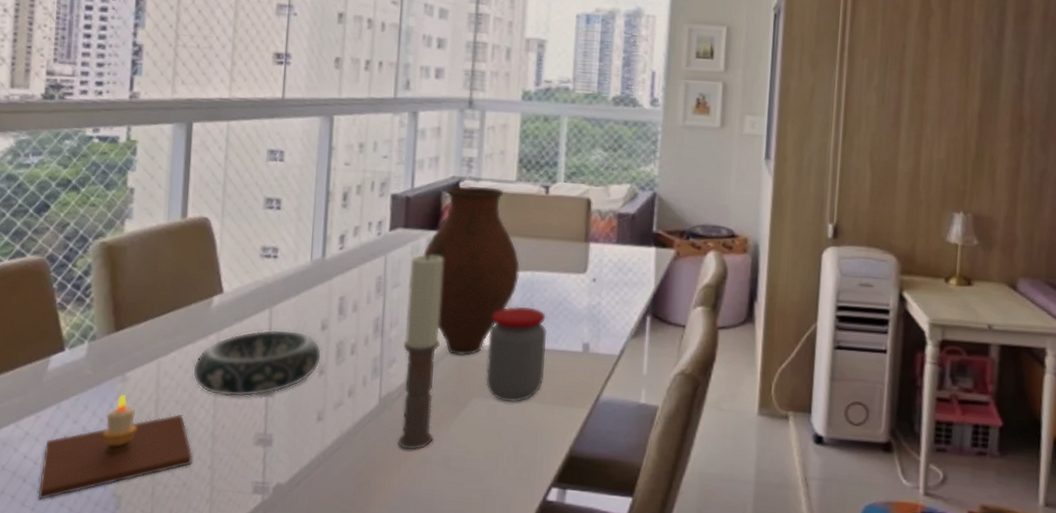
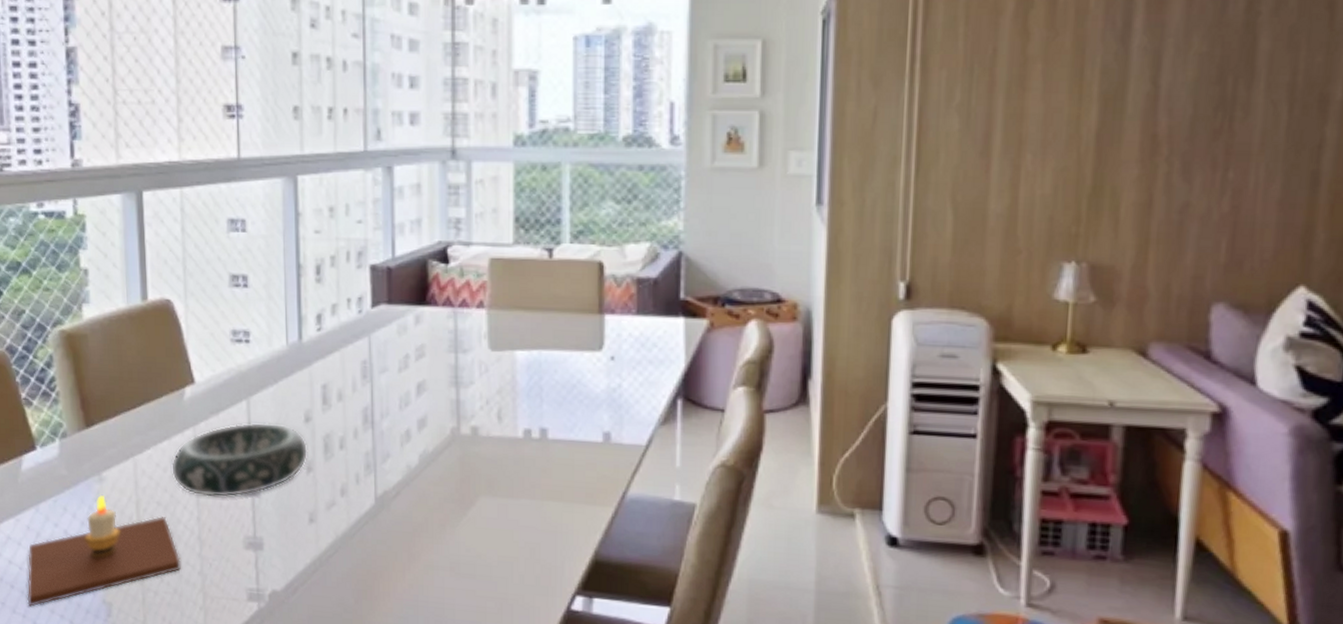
candle: present [397,252,444,451] -> none [397,331,439,555]
vase: present [422,185,520,356] -> none [410,251,524,449]
jar: present [486,306,548,402] -> none [493,390,561,501]

